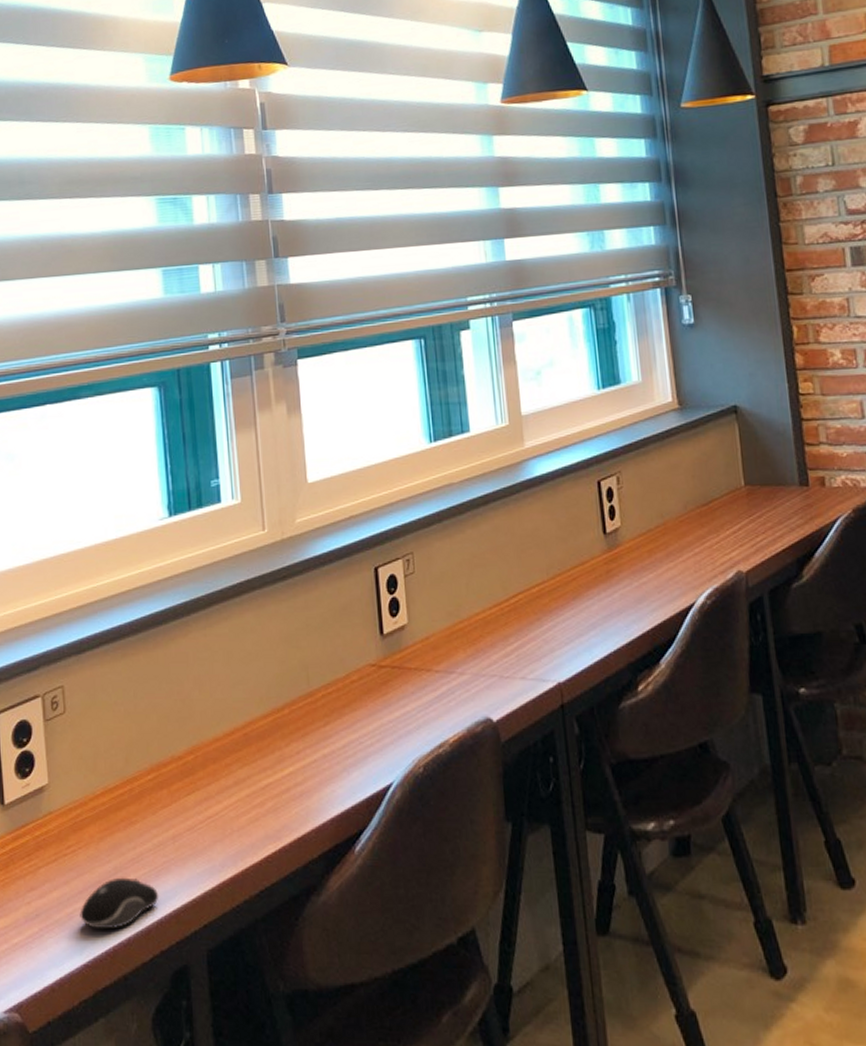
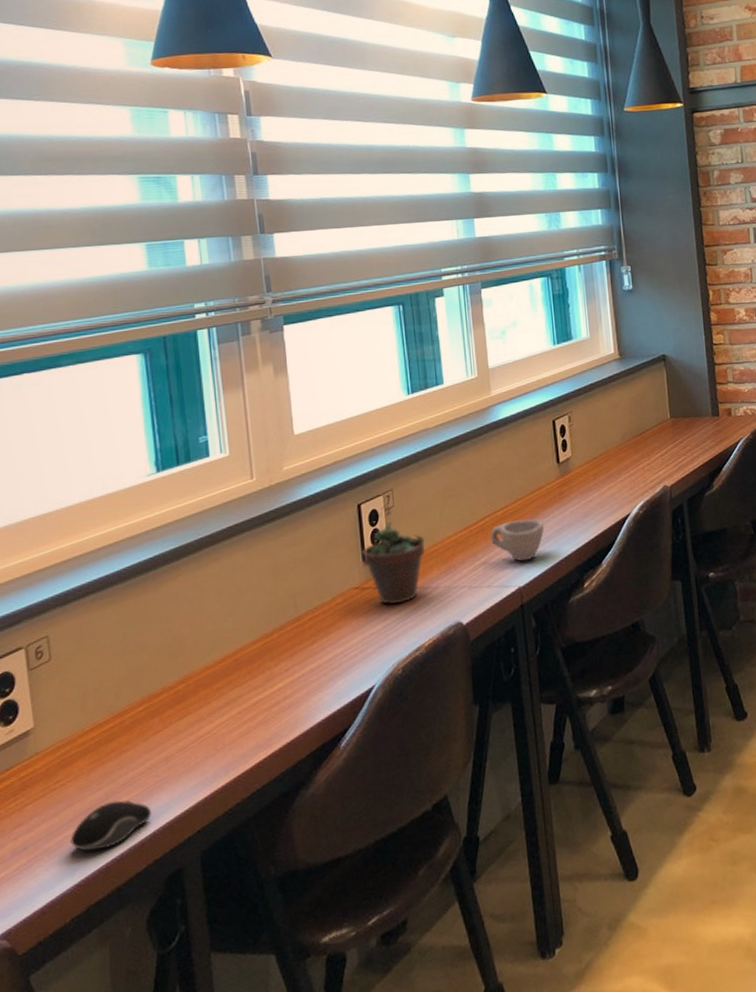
succulent plant: none [380,570,449,689] -> present [362,504,425,604]
cup: none [524,600,589,651] -> present [490,519,545,562]

